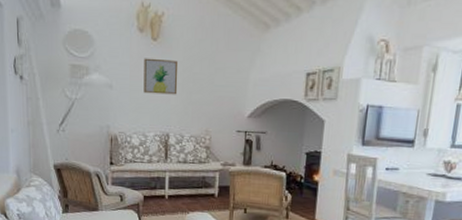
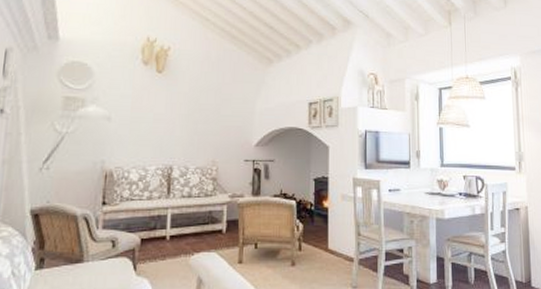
wall art: present [143,58,178,95] -> none [145,89,184,126]

